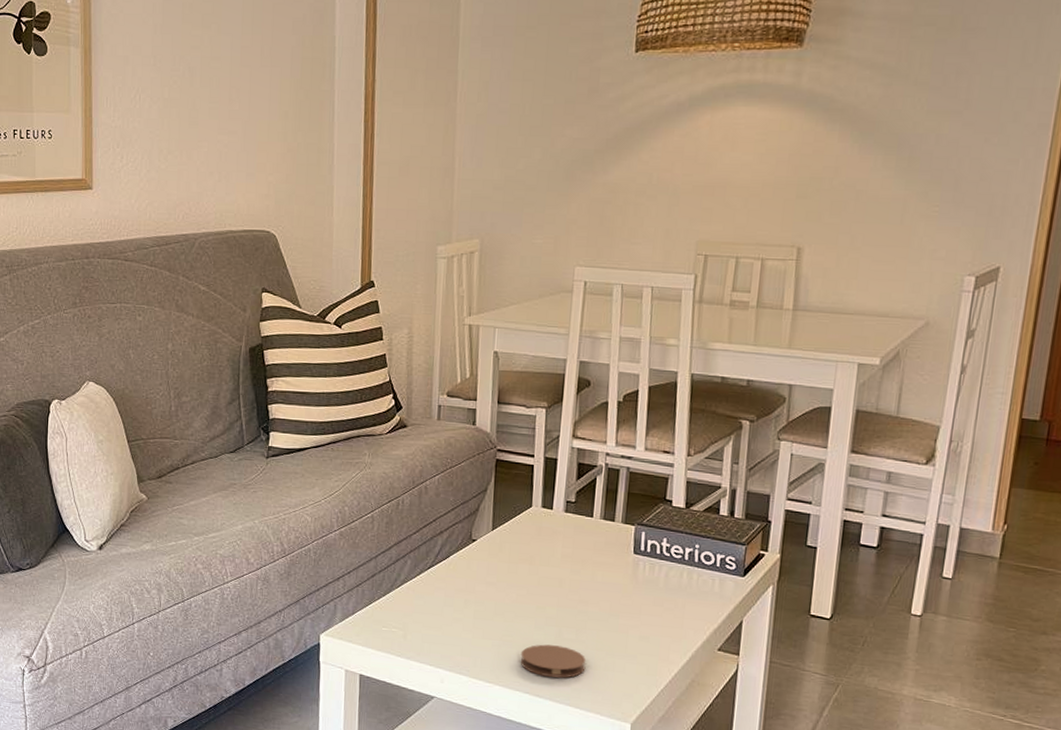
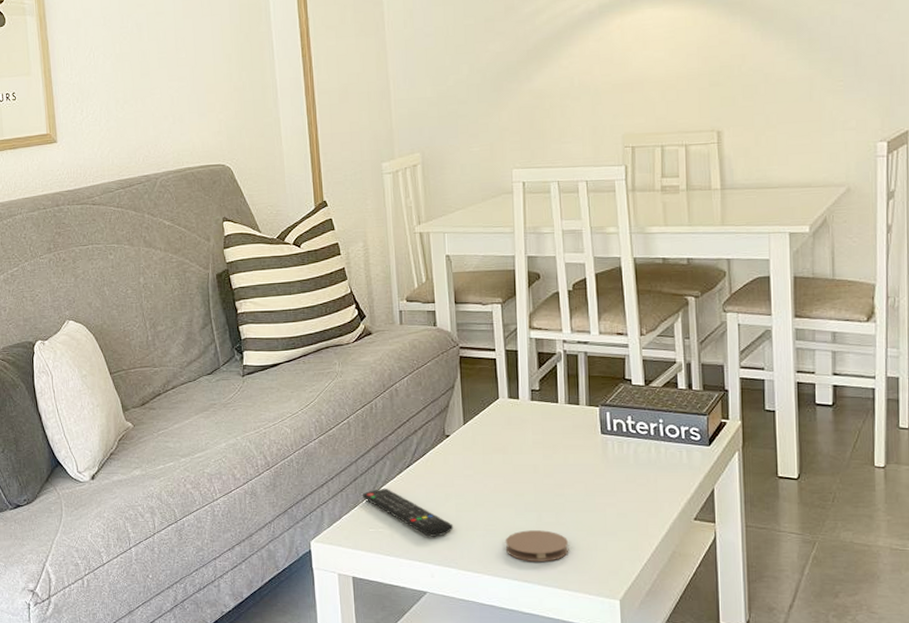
remote control: none [378,587,470,642] -> present [362,489,454,537]

